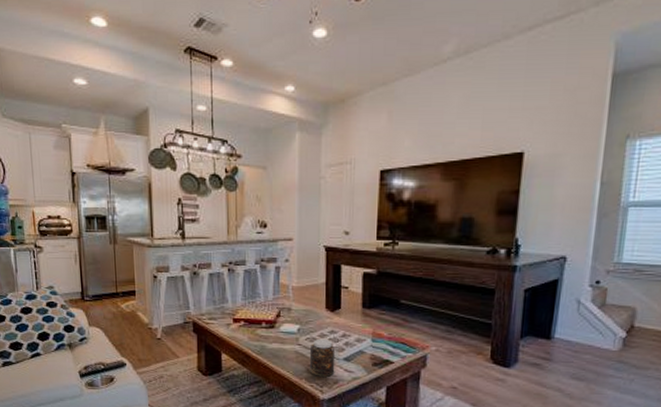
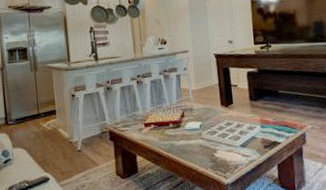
jar: present [309,339,336,377] -> none [211,131,235,164]

